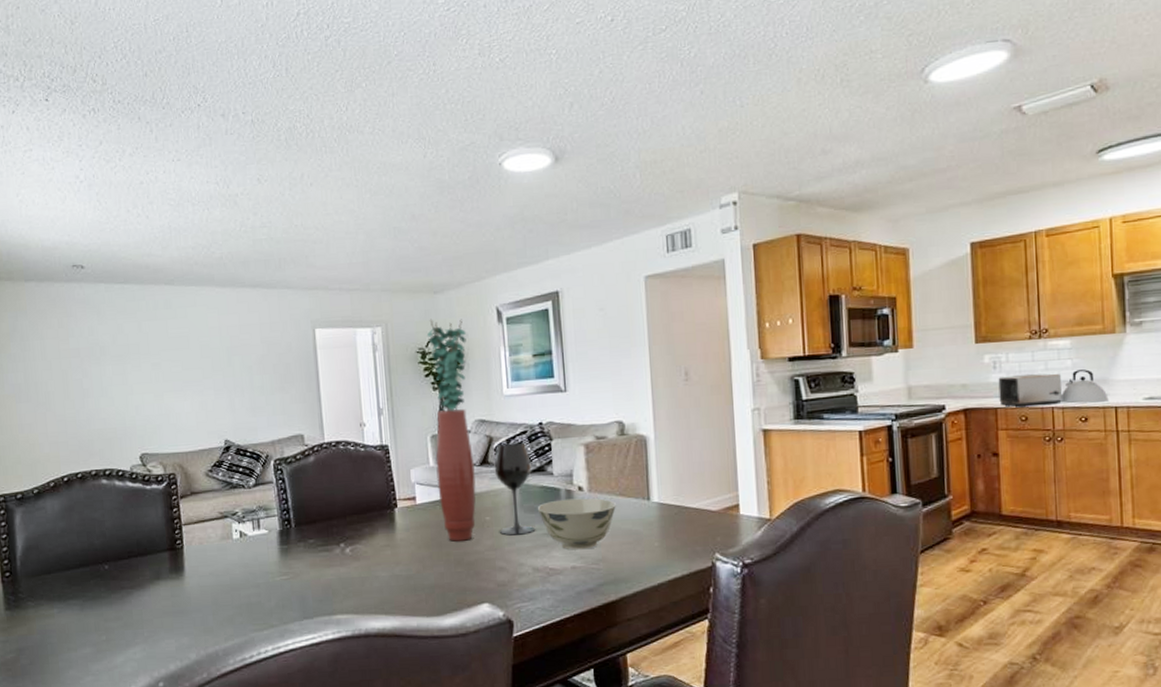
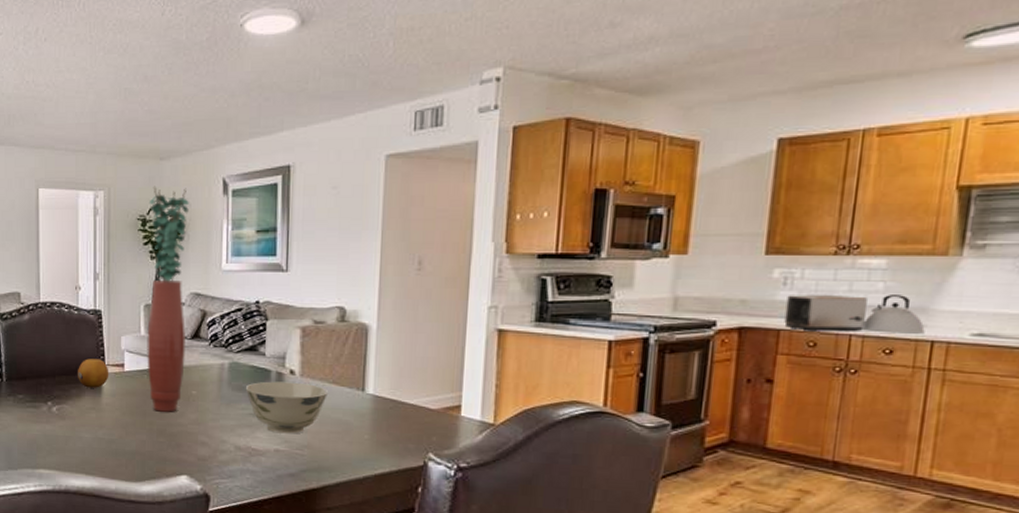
fruit: none [369,494,402,525] -> present [78,359,109,388]
wineglass: present [494,442,535,535] -> none [204,319,244,412]

